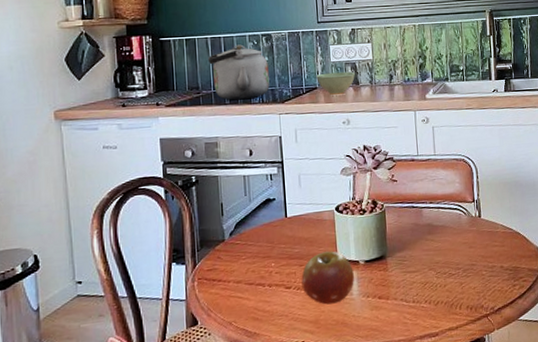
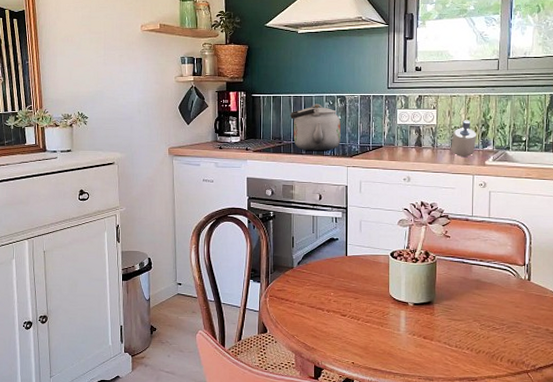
fruit: present [301,251,354,305] -> none [355,290,402,336]
bowl: present [316,71,356,96] -> none [383,134,419,155]
soap dispenser: none [389,52,415,92] -> present [451,120,477,157]

